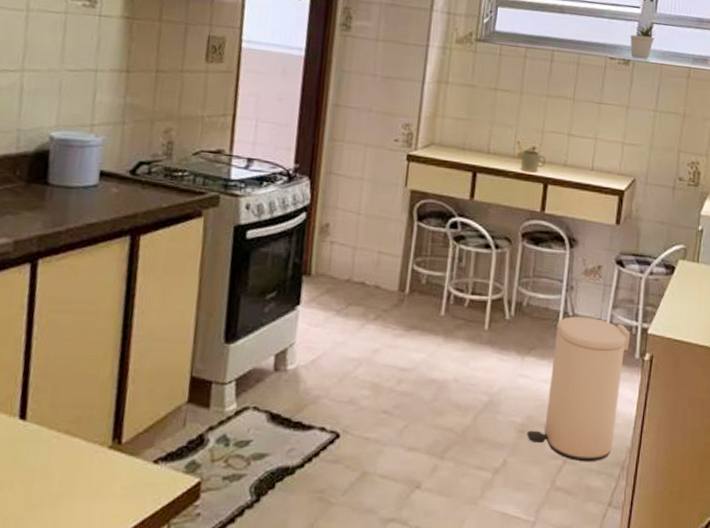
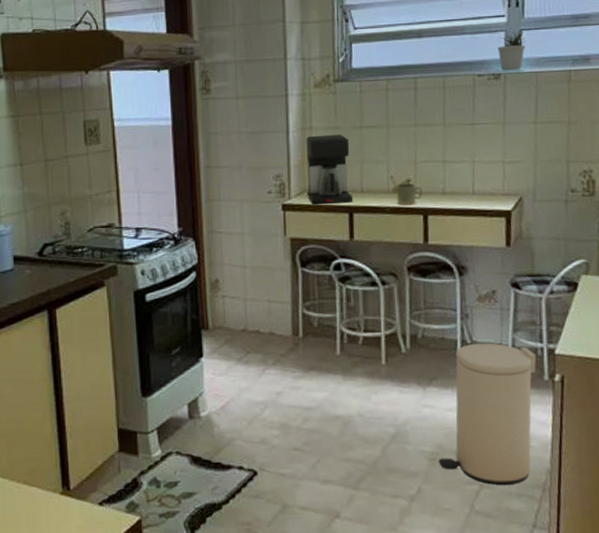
coffee maker: none [434,90,483,162] -> present [306,134,354,204]

